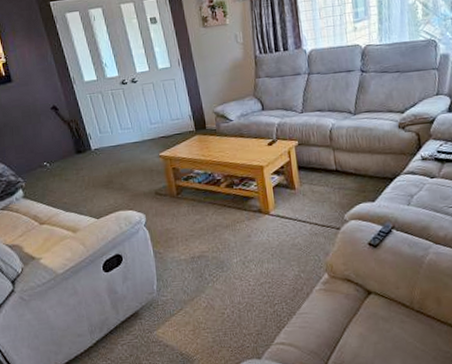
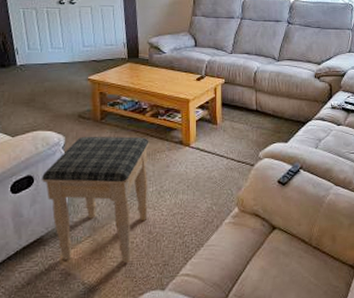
footstool: none [129,209,235,333] -> present [42,136,149,263]

